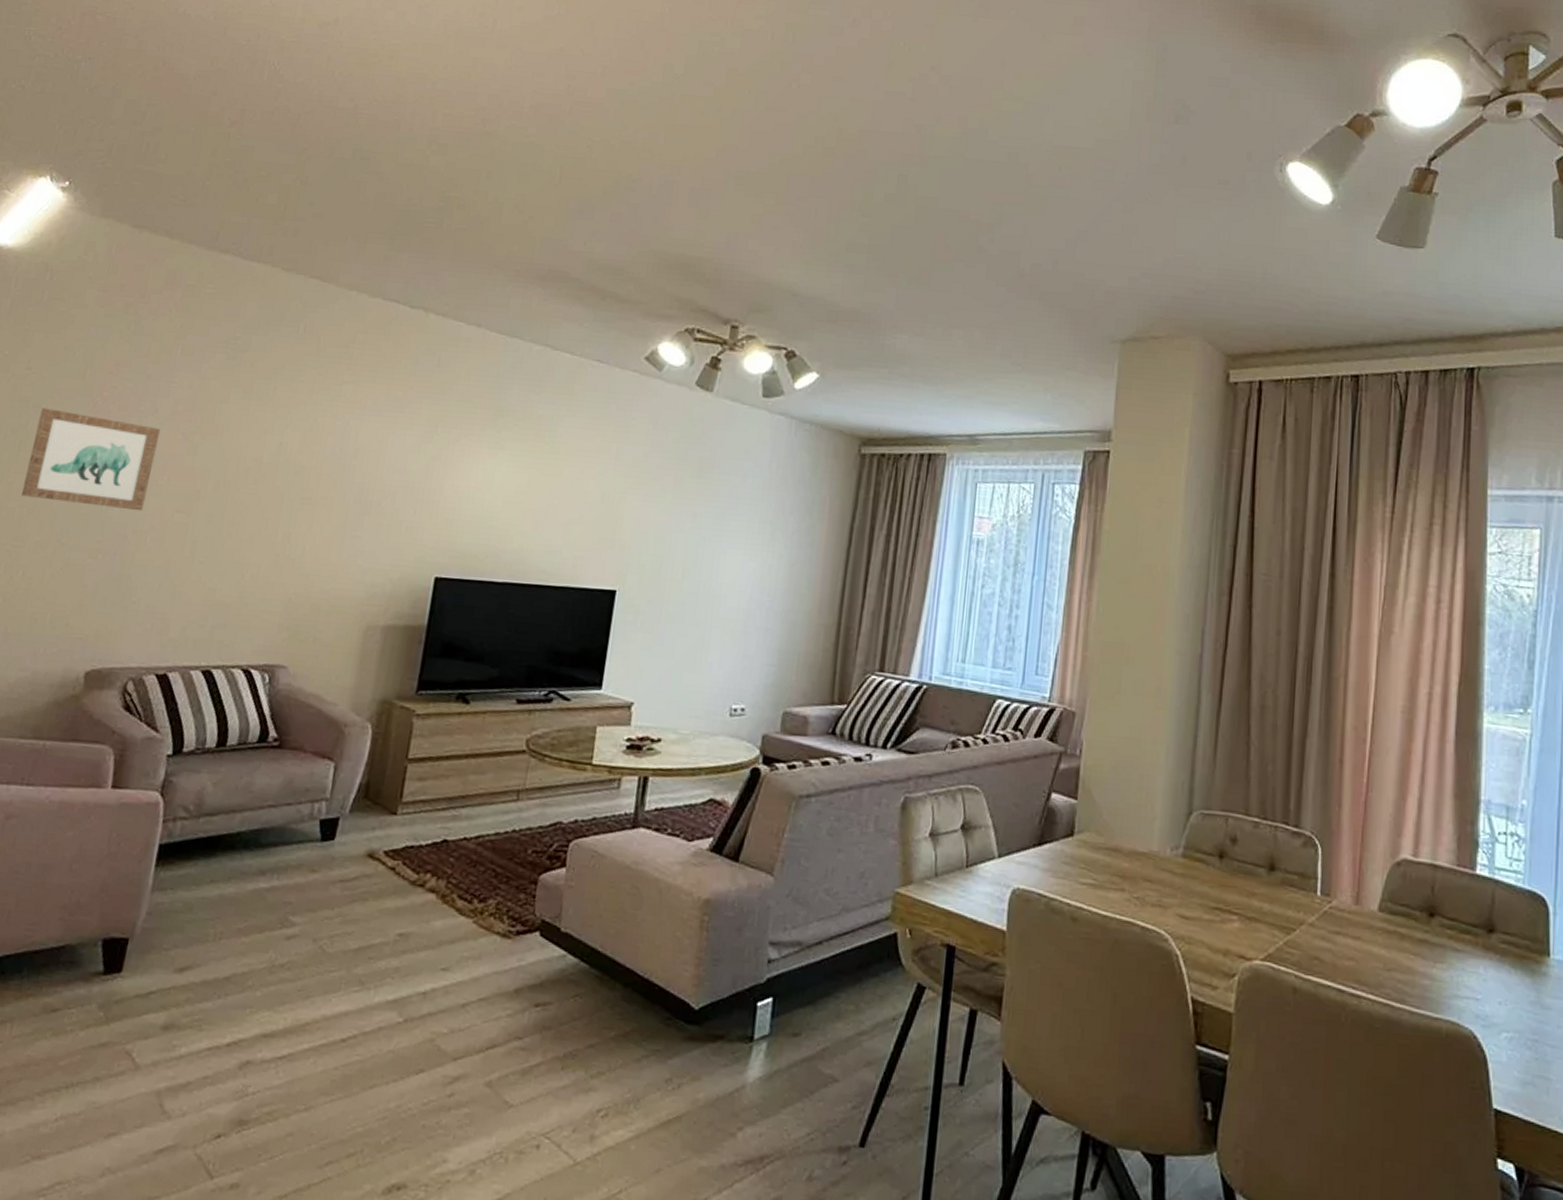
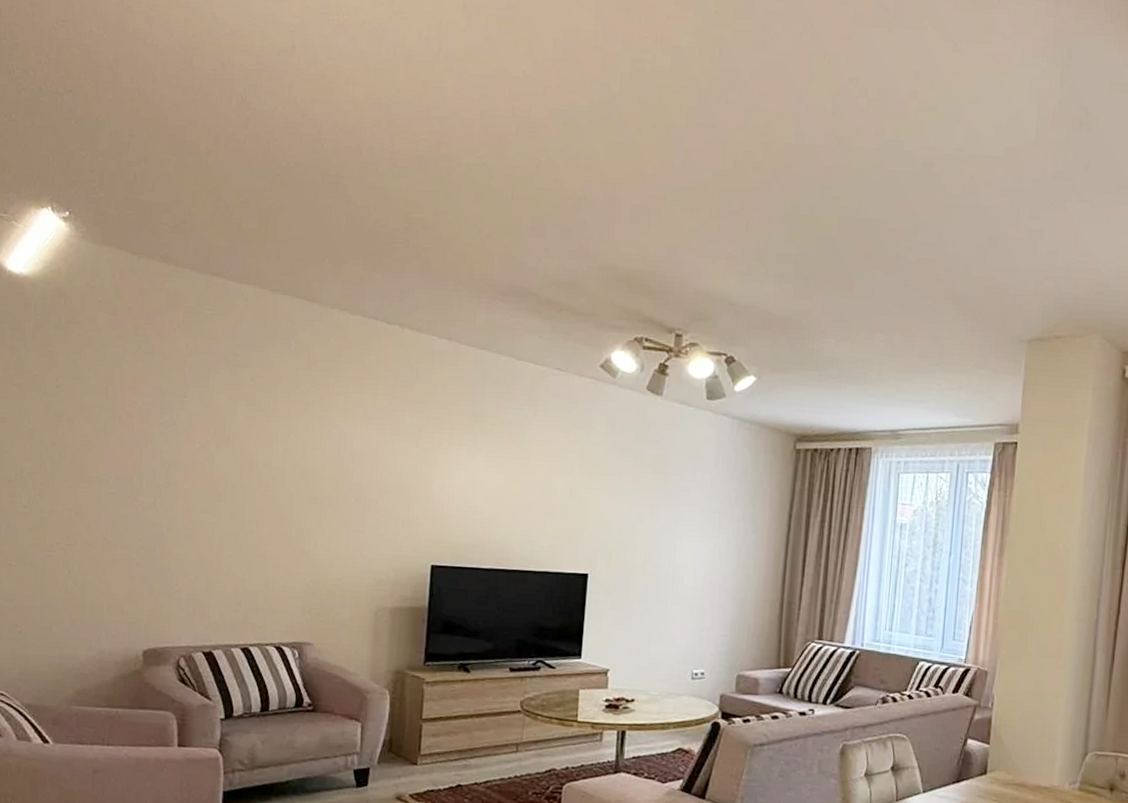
wall art: present [22,408,160,511] -> none [68,422,180,512]

